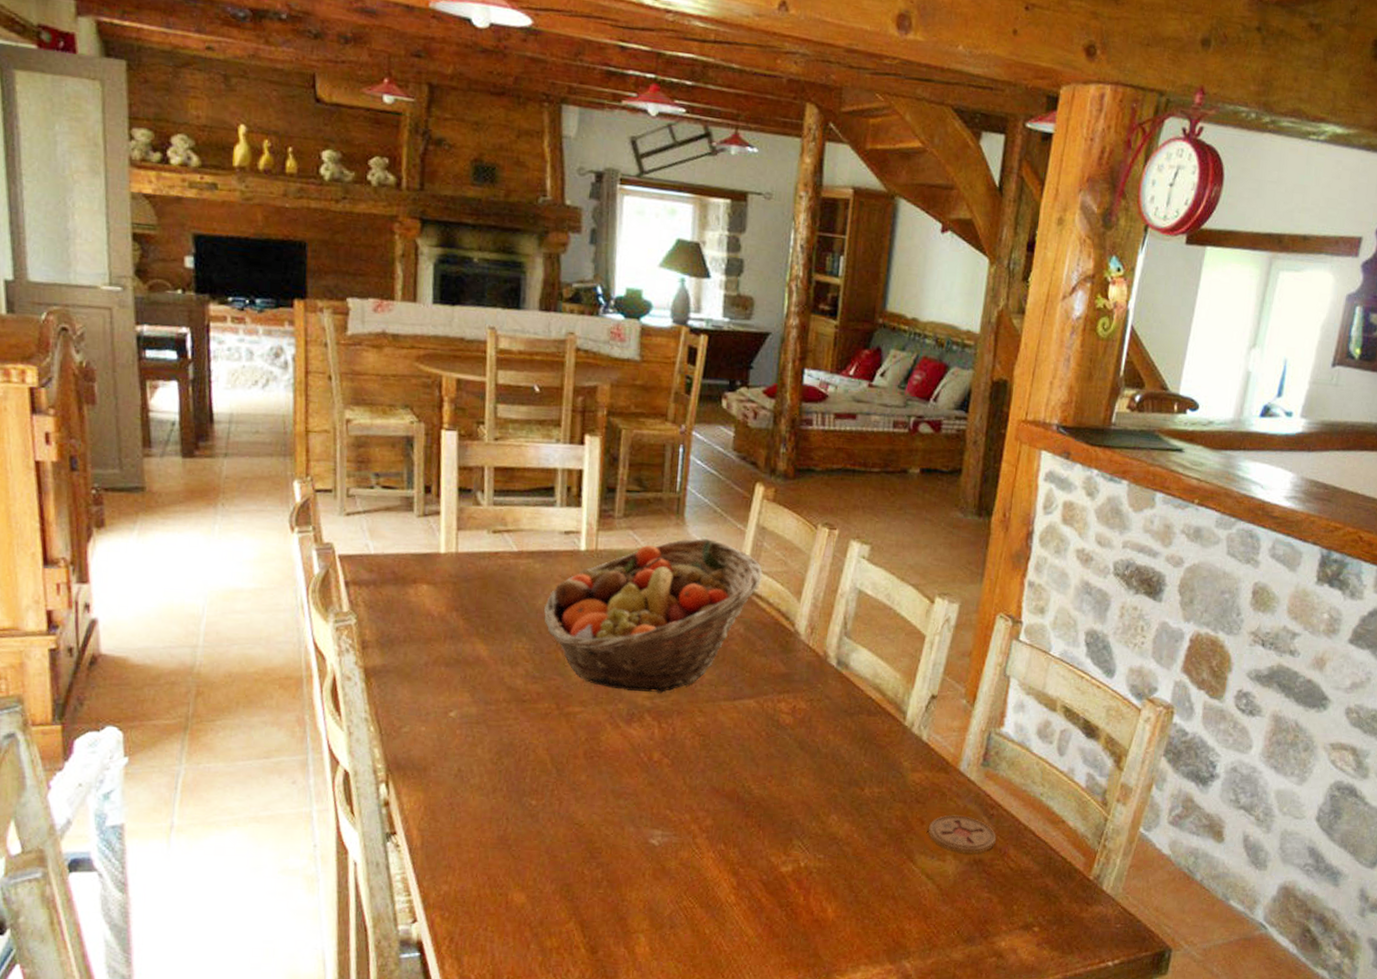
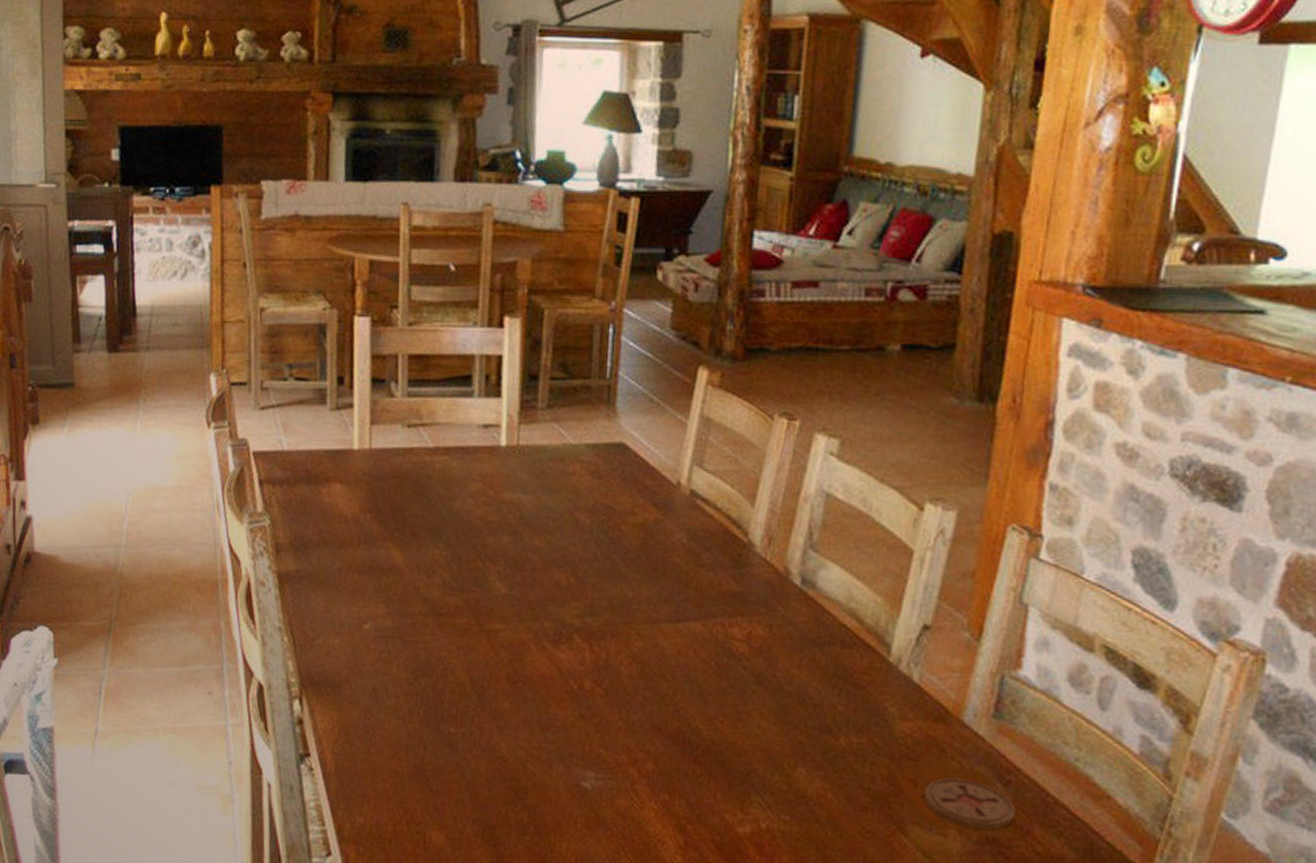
fruit basket: present [544,538,763,694] -> none [462,431,708,612]

